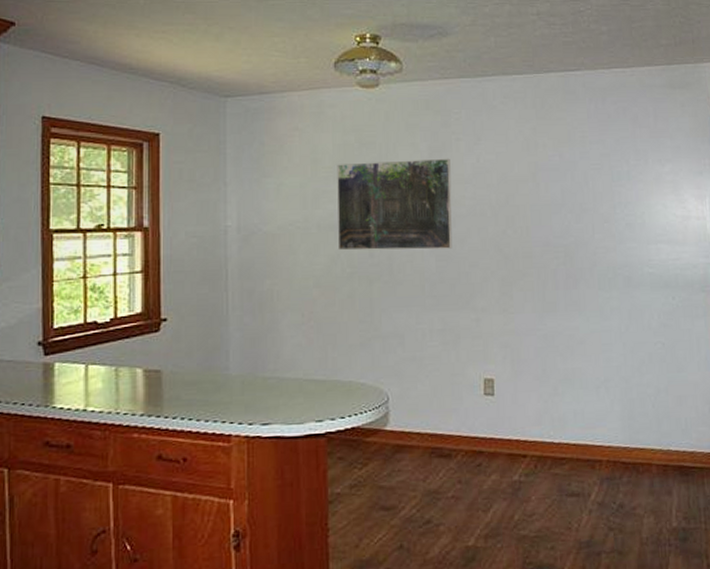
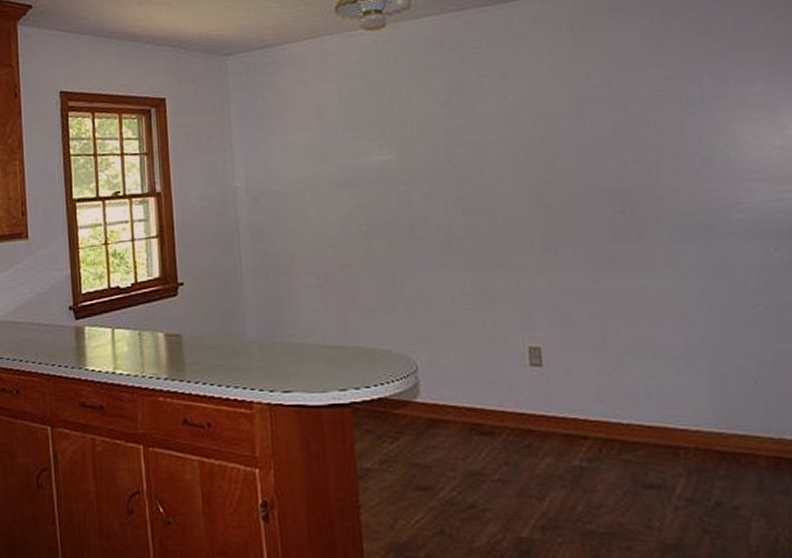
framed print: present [337,158,453,251] -> none [345,98,481,207]

